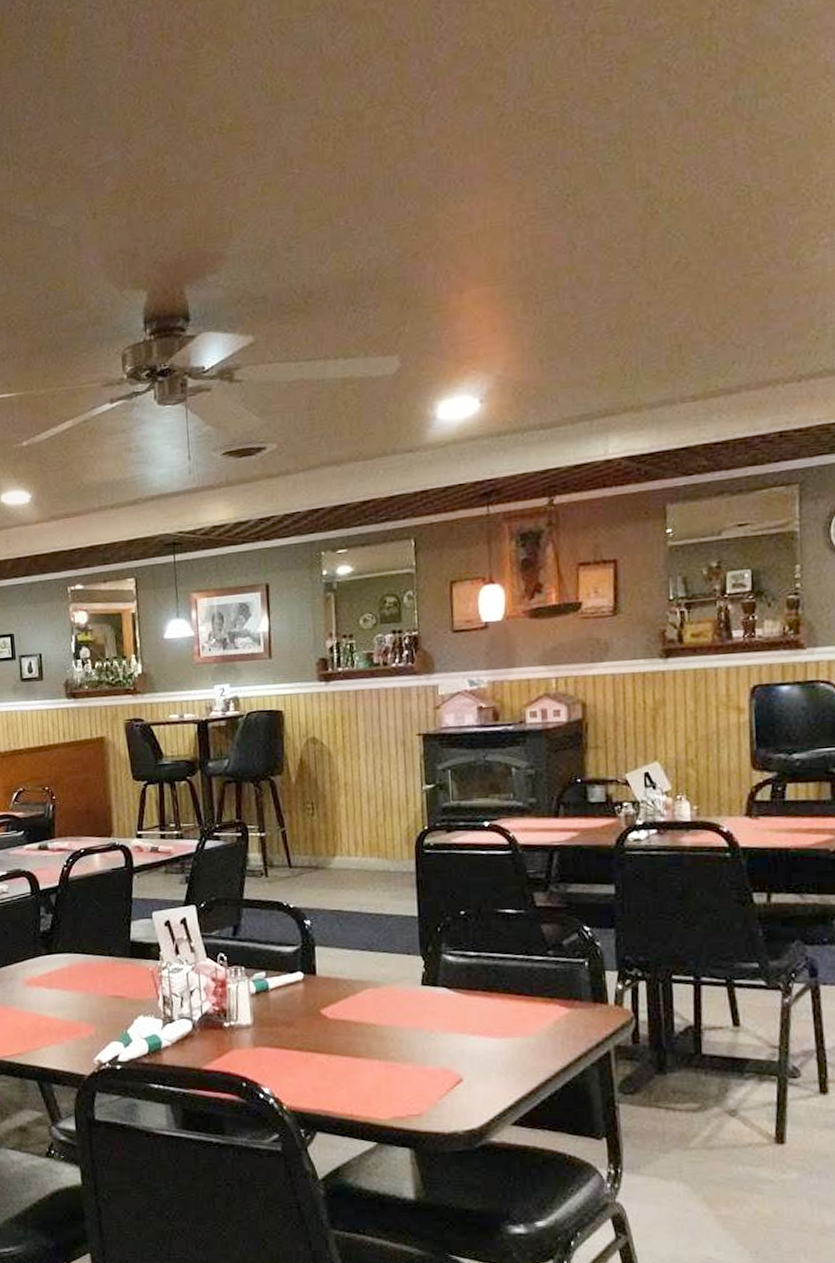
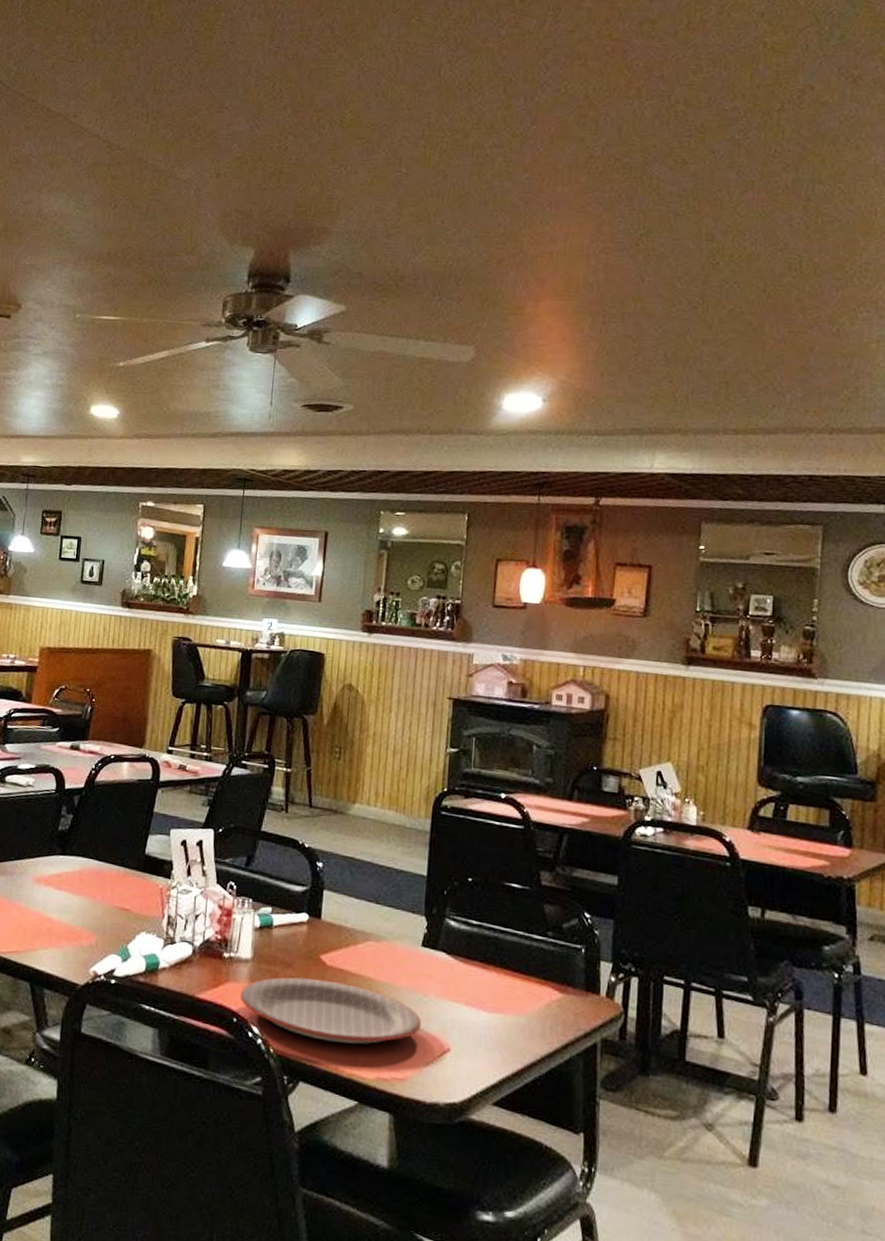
plate: none [245,1032,430,1091] -> present [239,977,421,1045]

